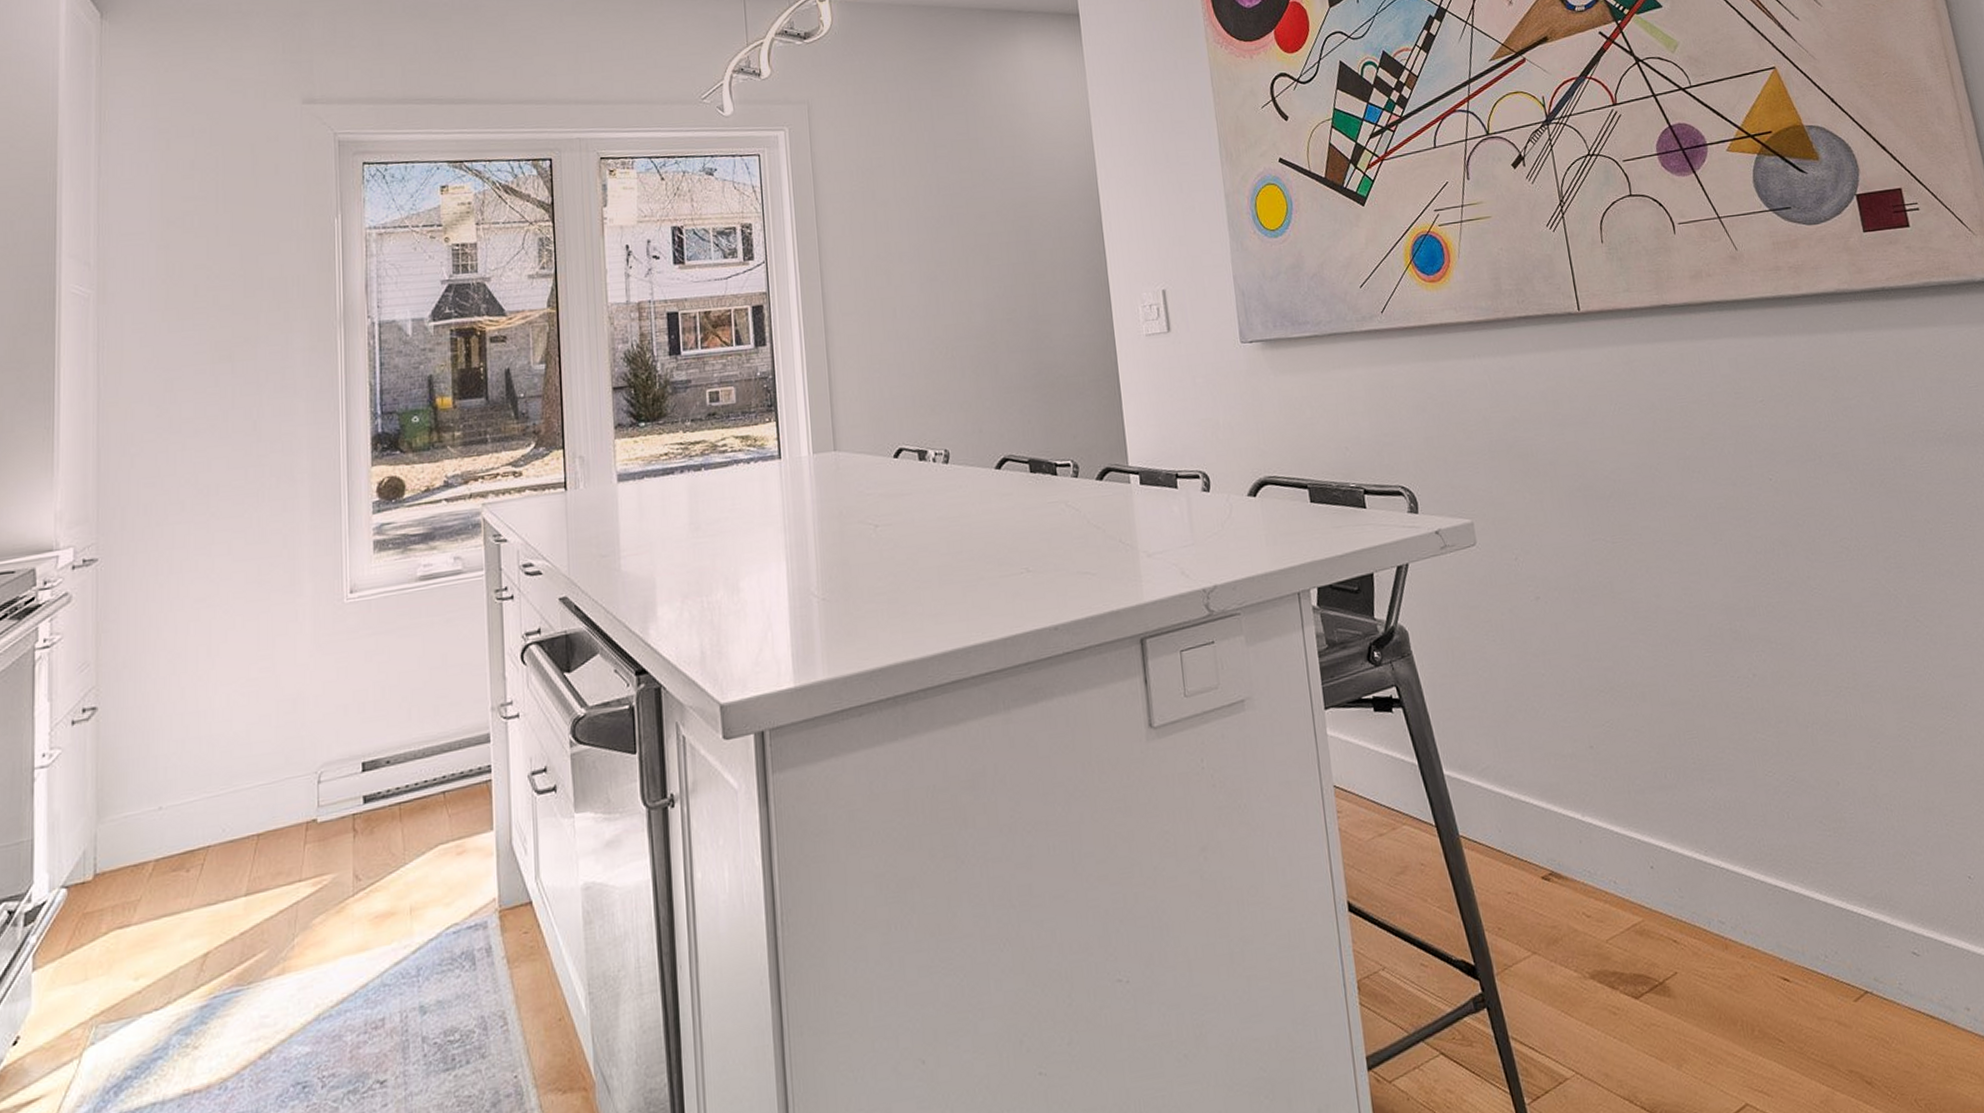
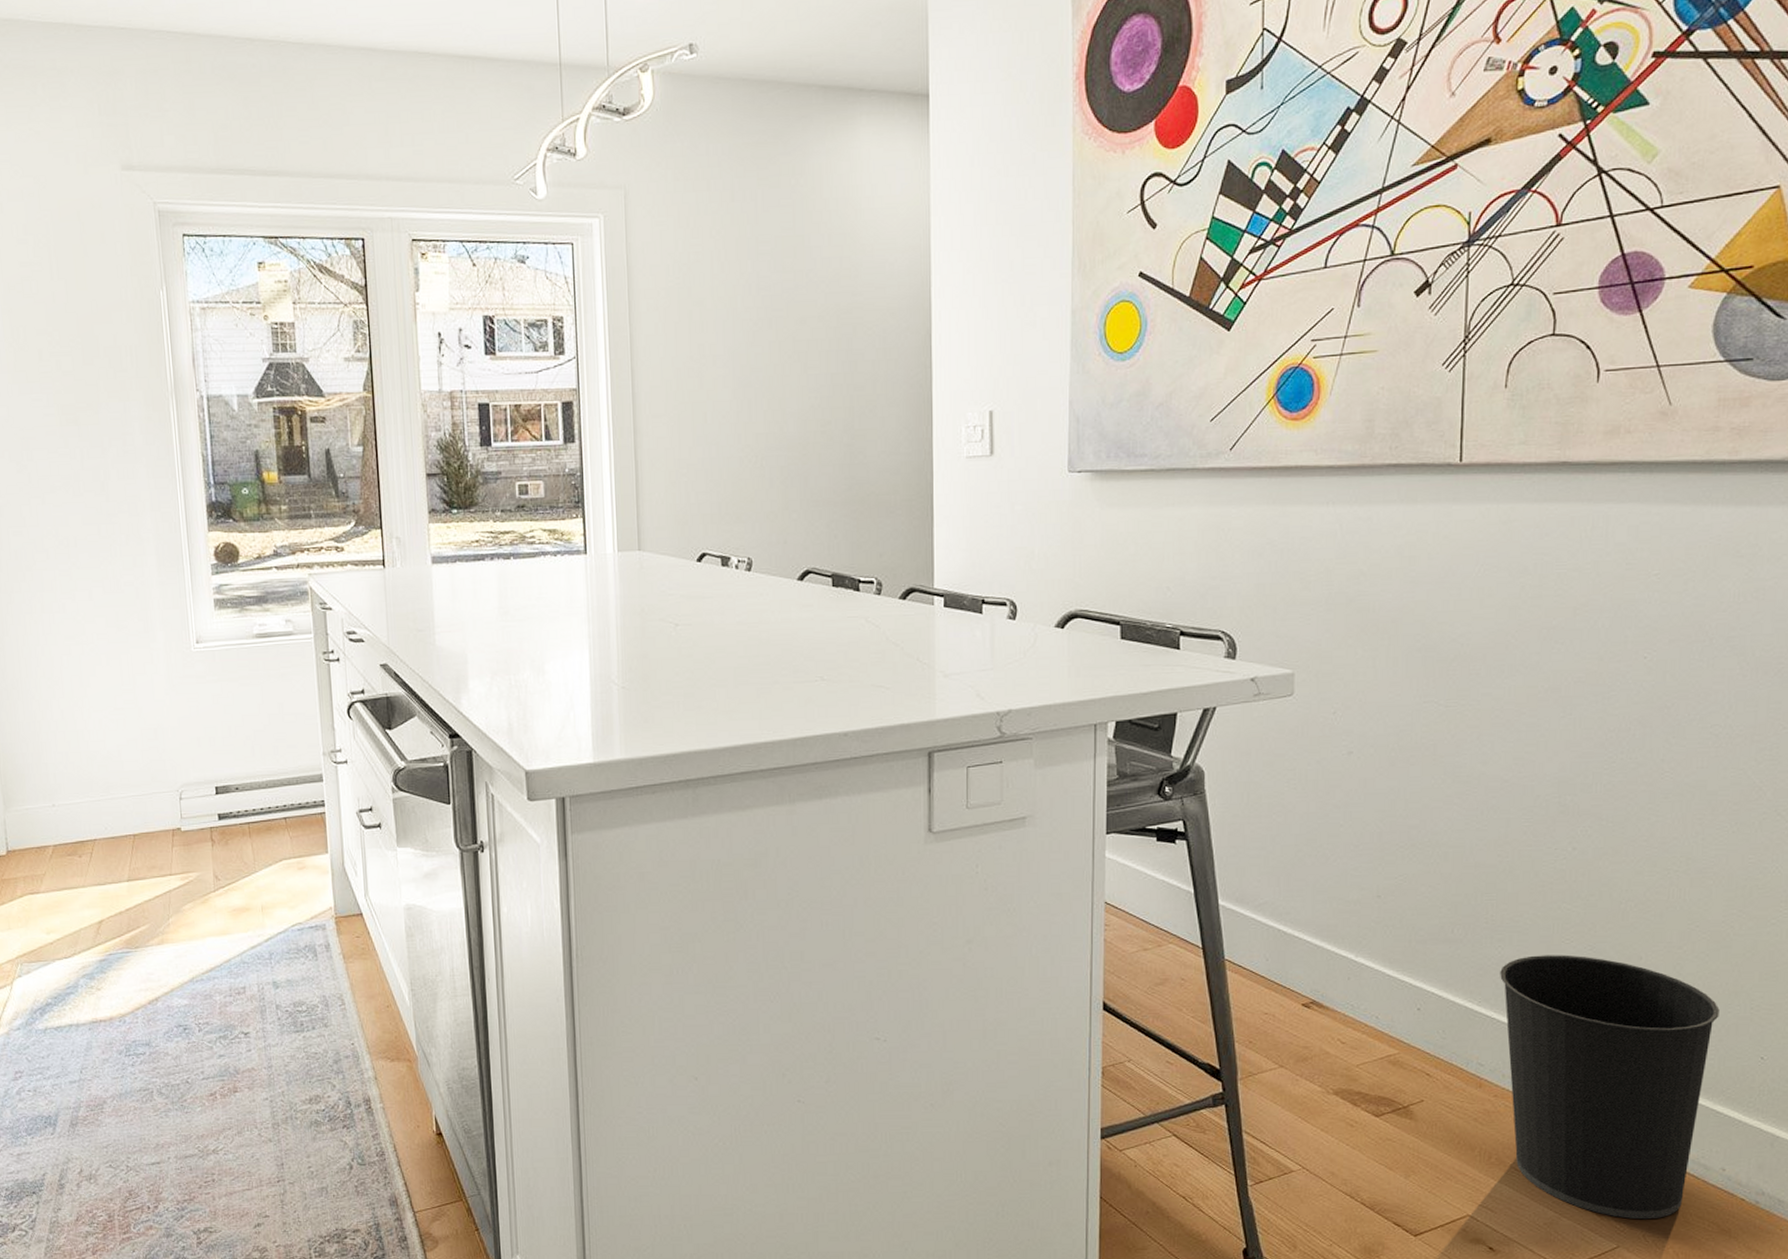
wastebasket: none [1717,787,1941,1083] -> present [1500,955,1720,1220]

